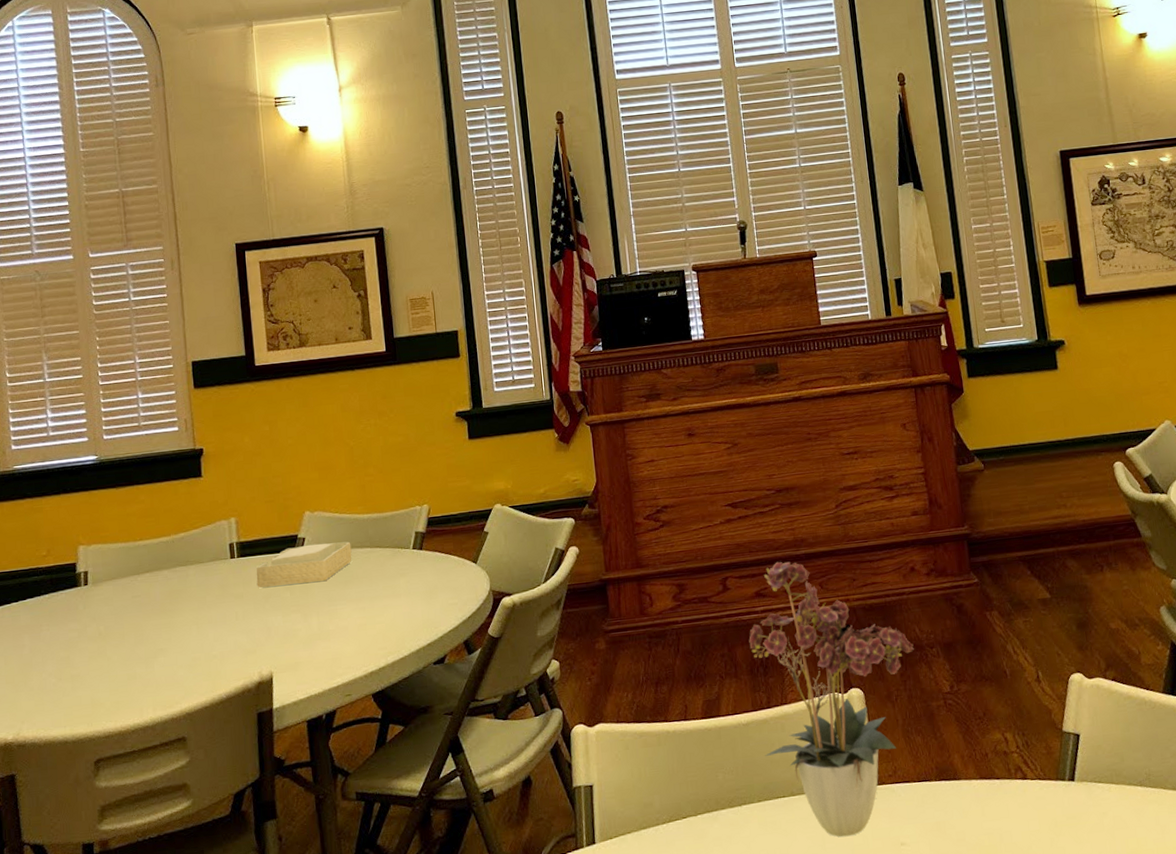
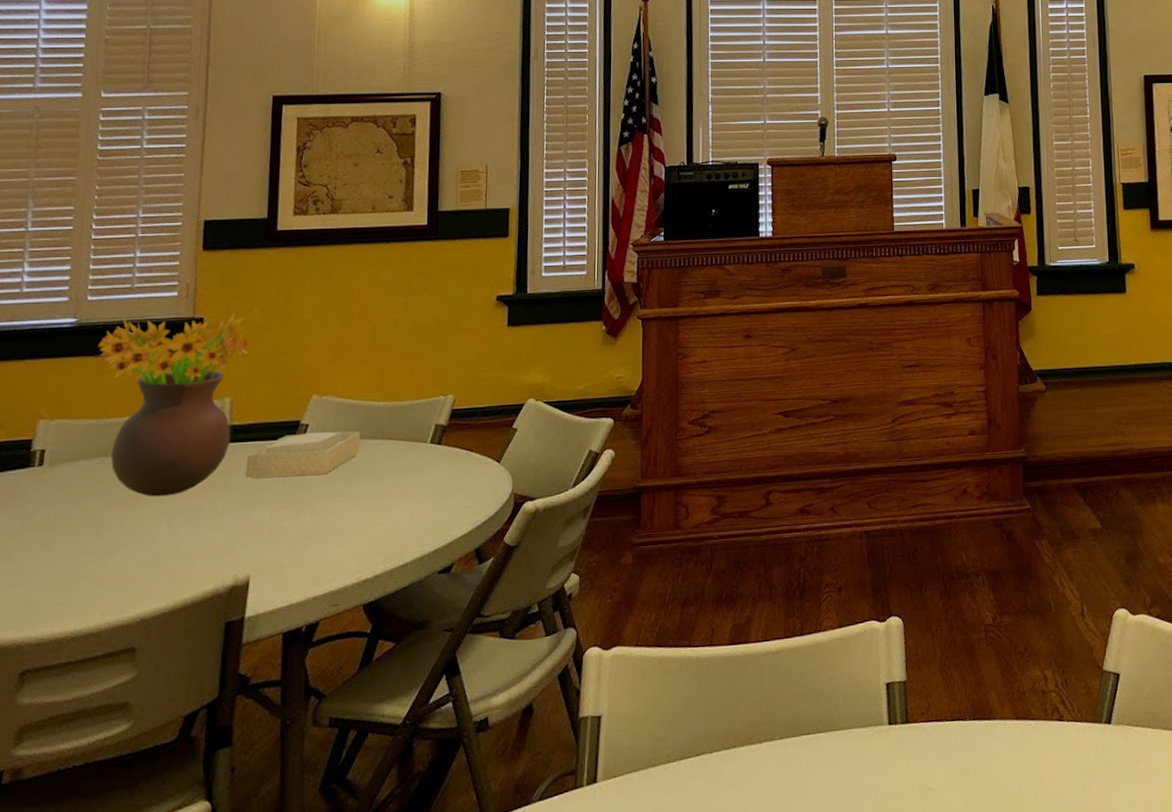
flower arrangement: none [118,441,246,608] -> present [97,311,250,497]
flower arrangement: present [749,561,914,837] -> none [787,476,959,780]

